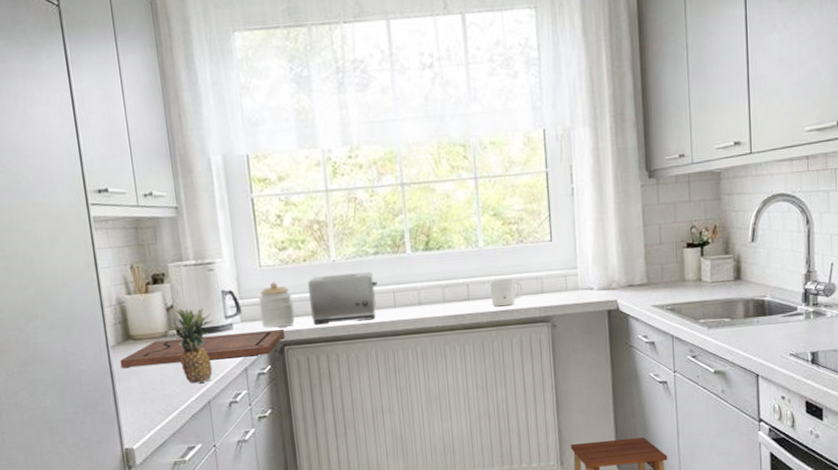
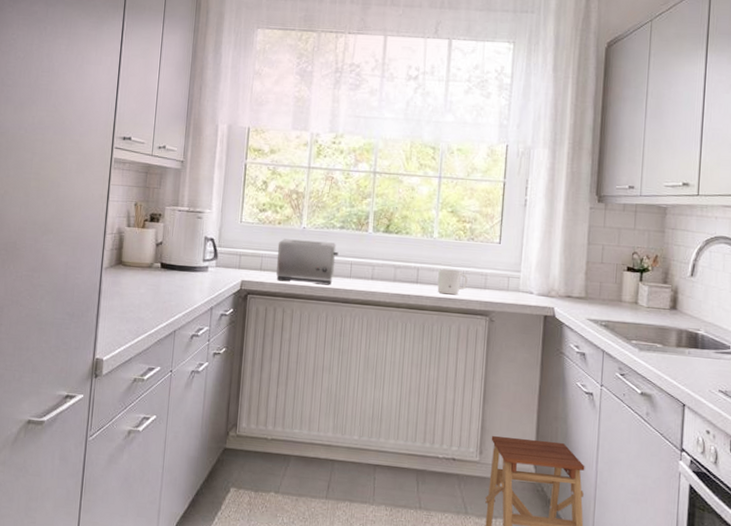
cutting board: present [120,328,285,369] -> none [108,269,250,300]
fruit: present [170,308,213,384] -> none [156,245,193,314]
jar: present [258,282,295,329] -> none [232,237,263,278]

